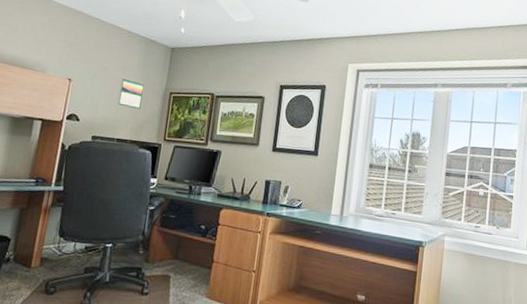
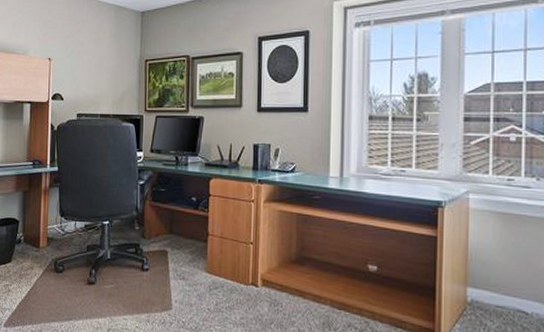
calendar: present [117,77,144,110] -> none [96,49,119,82]

